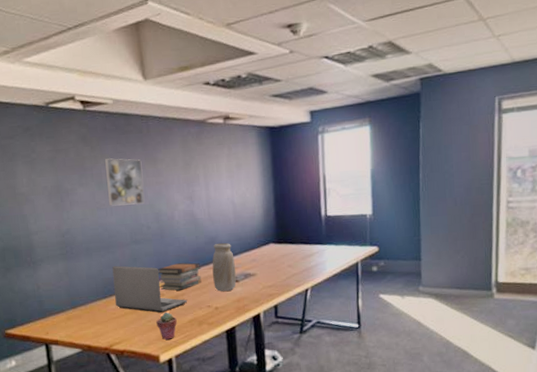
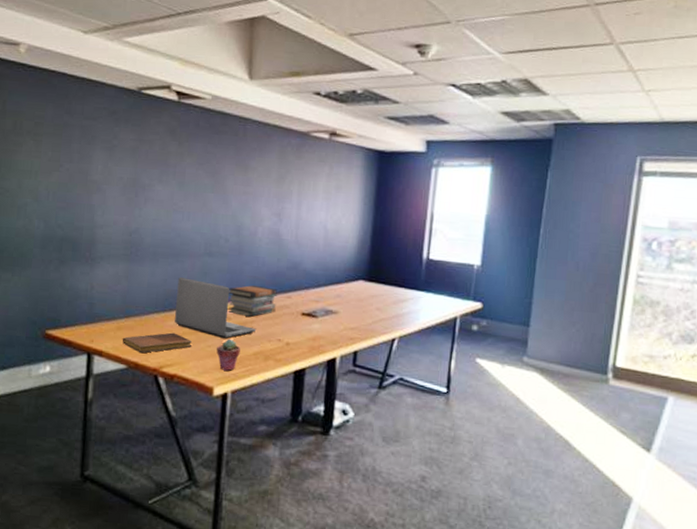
notebook: none [74,314,135,337] -> present [123,332,192,354]
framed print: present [104,158,144,206] -> none [186,158,232,214]
vase: present [212,242,236,291] -> none [289,270,317,326]

